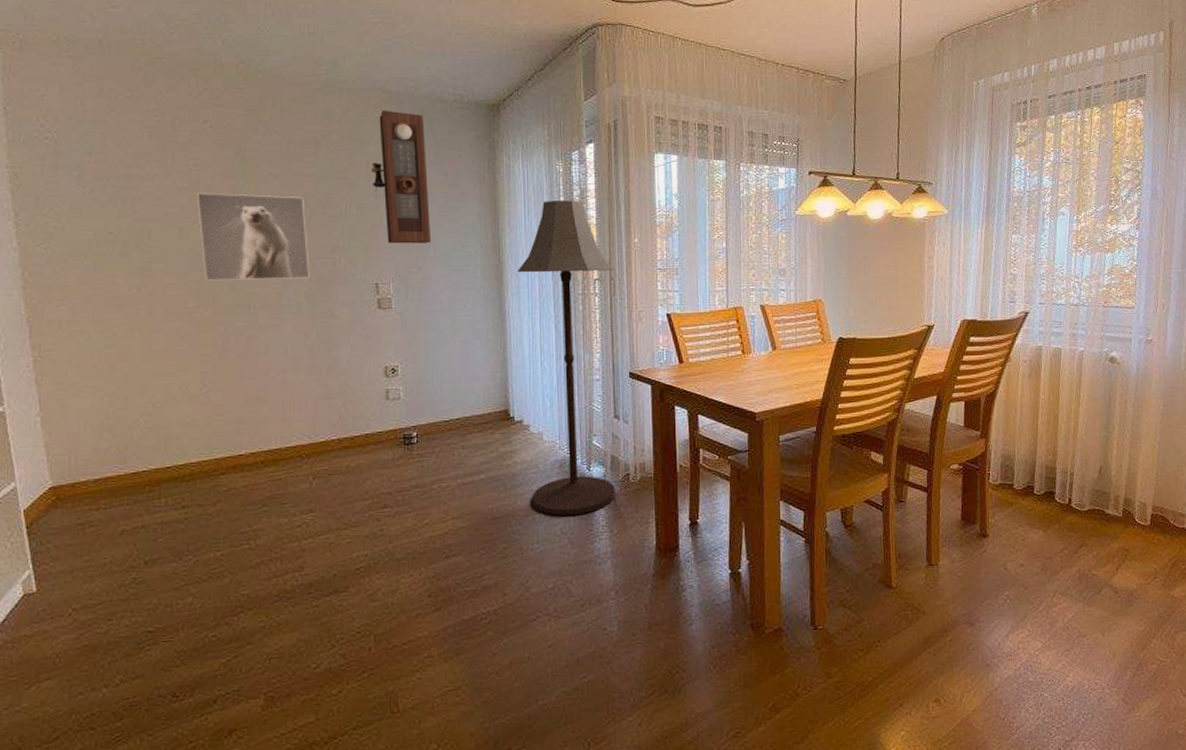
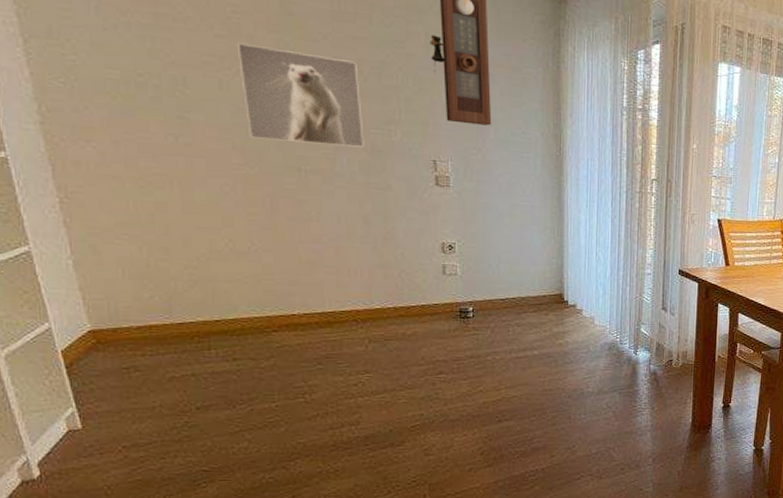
floor lamp: present [517,200,615,516] -> none [577,97,672,393]

